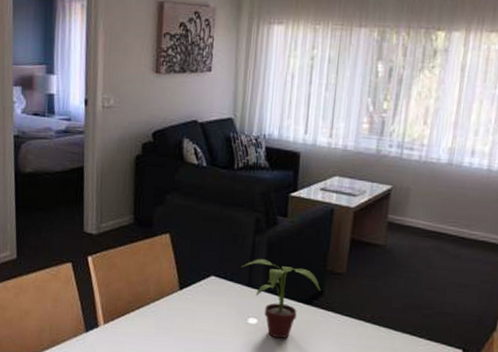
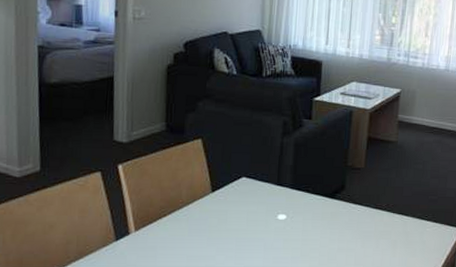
potted plant: present [241,259,321,339] -> none [270,159,343,232]

